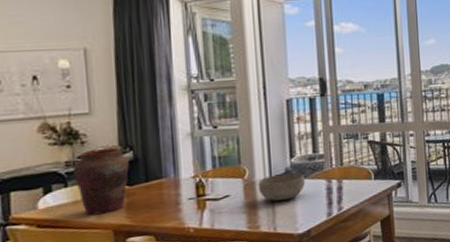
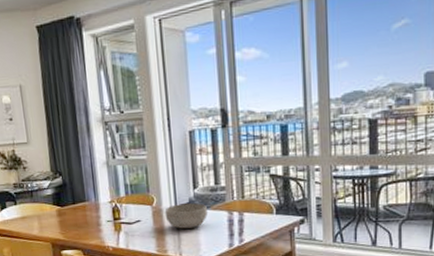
vase: present [72,148,129,216] -> none [19,173,60,229]

